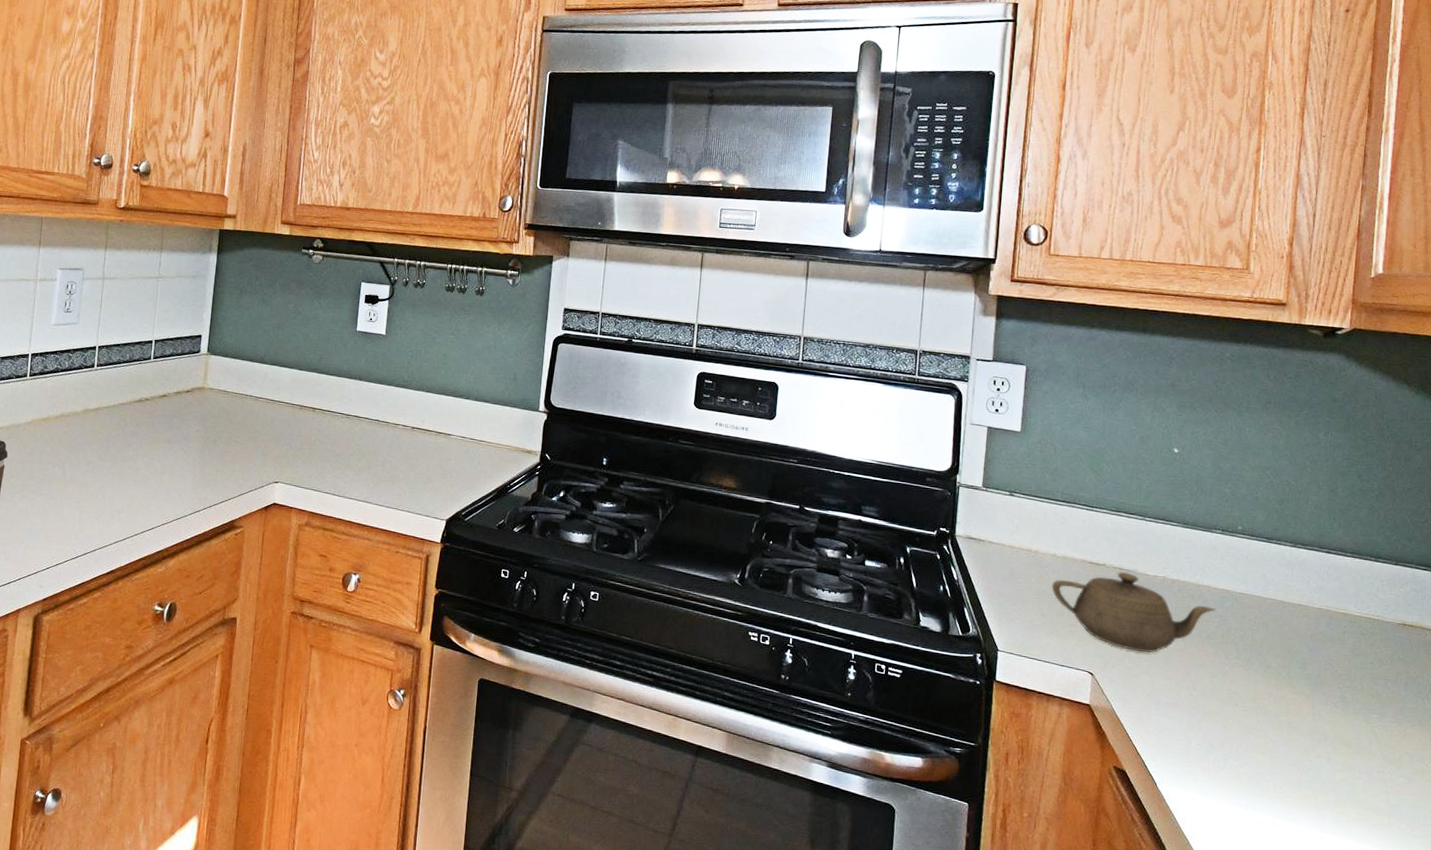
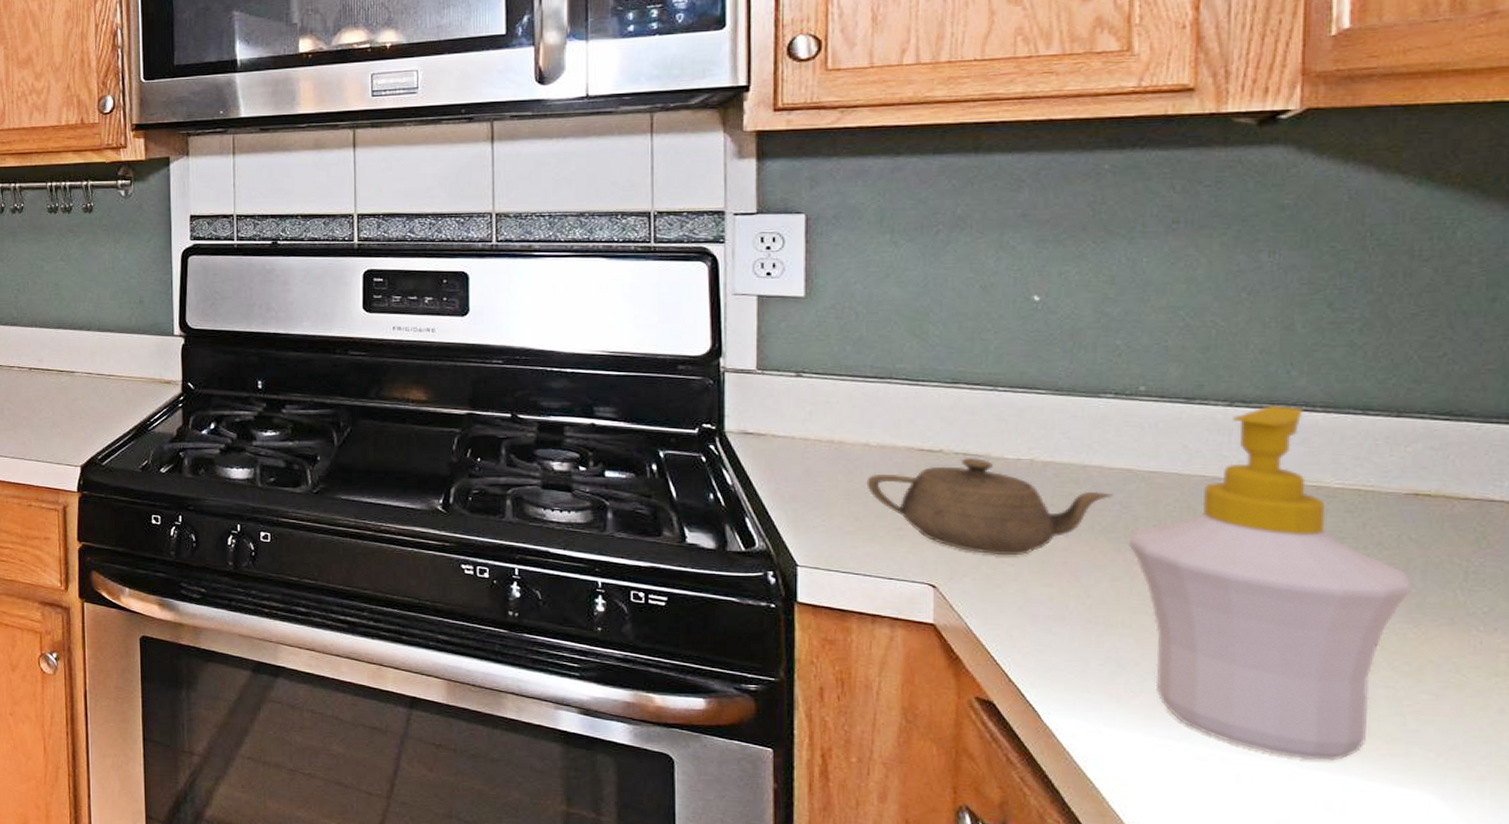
soap bottle: none [1223,548,1398,828] -> present [1128,404,1412,761]

